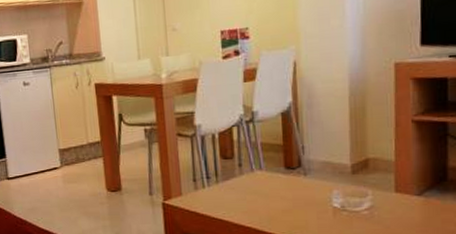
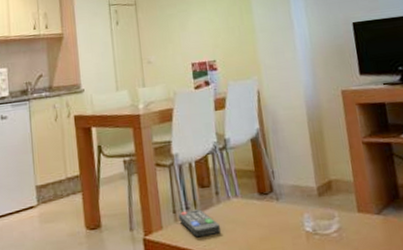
remote control: none [198,179,242,206] -> present [178,209,222,238]

